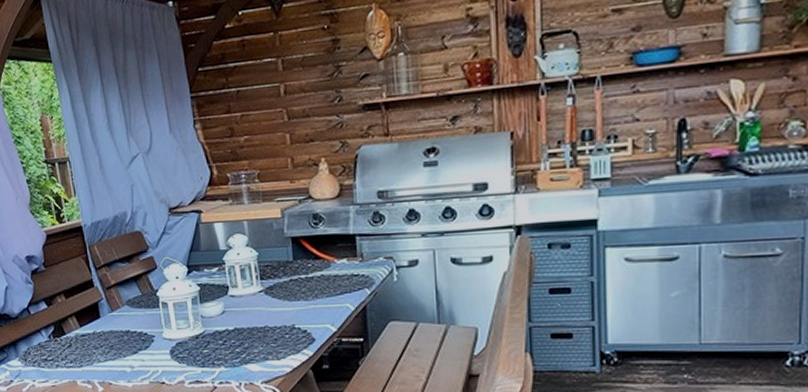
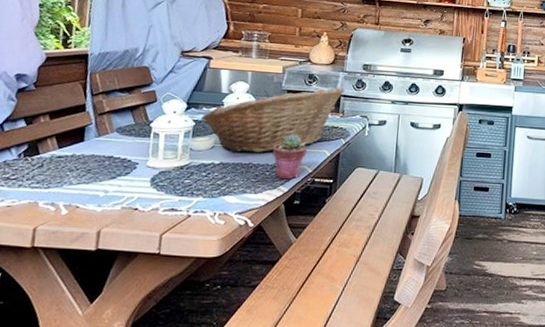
fruit basket: none [204,224,360,316] -> present [200,87,345,153]
potted succulent: none [287,289,326,342] -> present [272,134,307,180]

